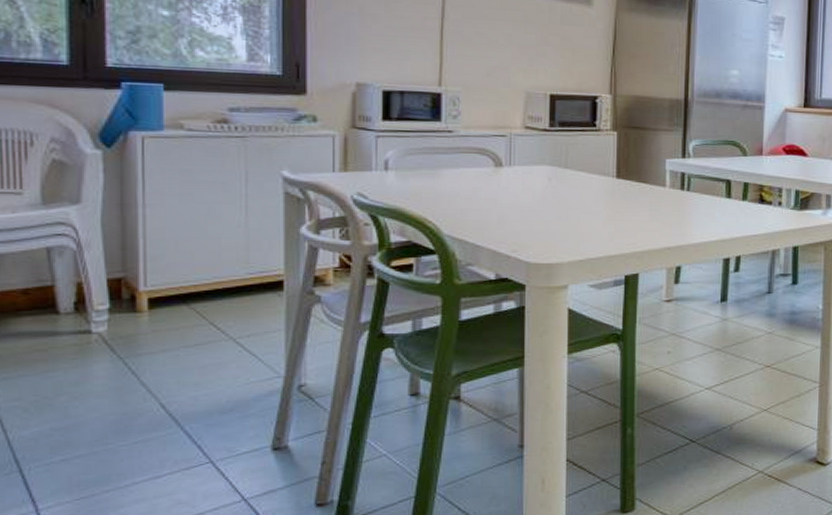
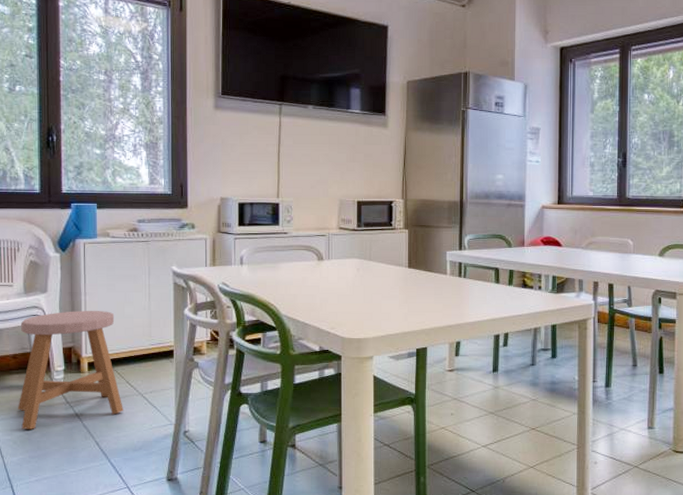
stool: none [31,228,205,392] -> present [18,311,123,429]

